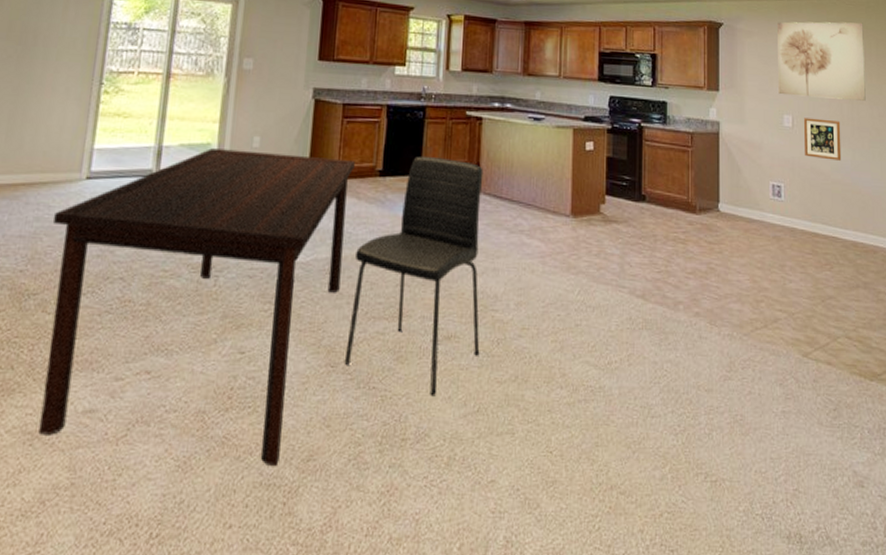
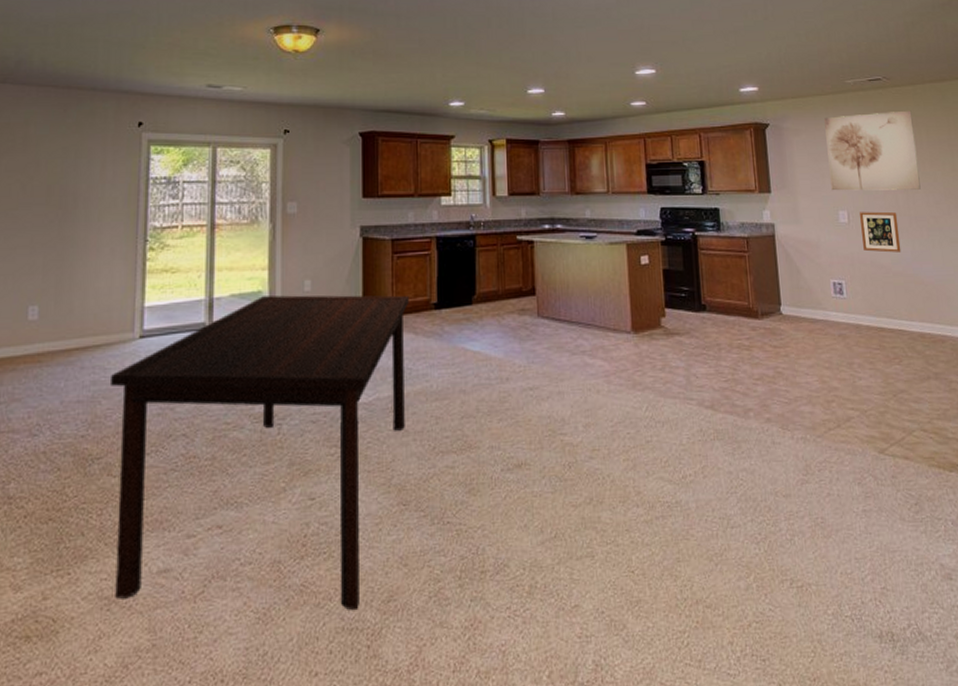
chair: present [344,156,484,397] -> none [416,284,552,526]

